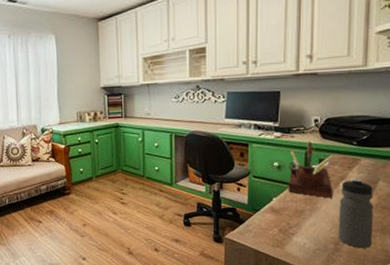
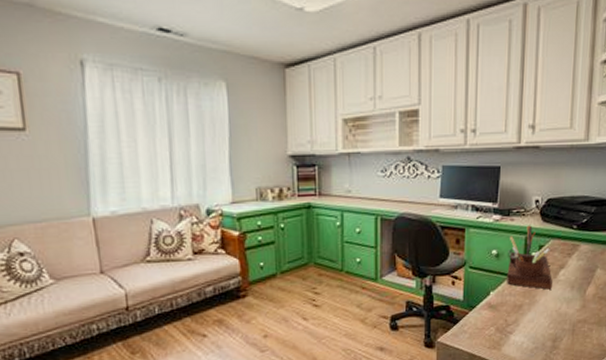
water bottle: present [338,178,374,248] -> none [556,266,592,344]

